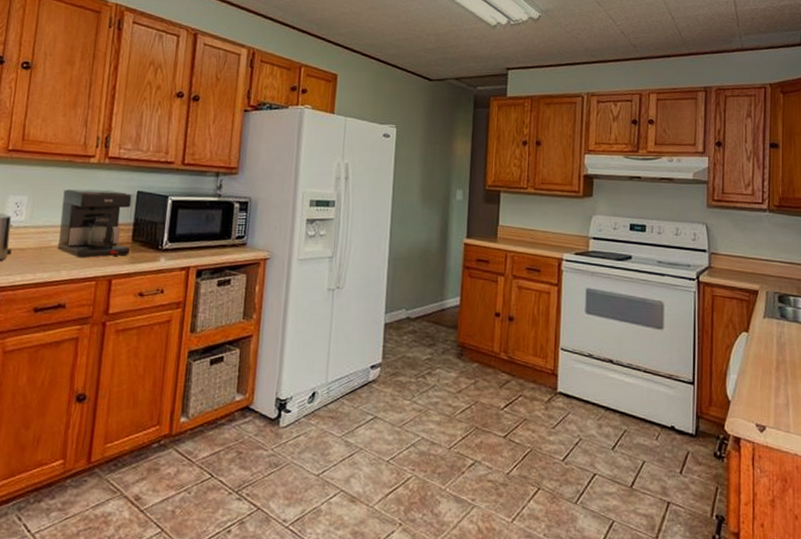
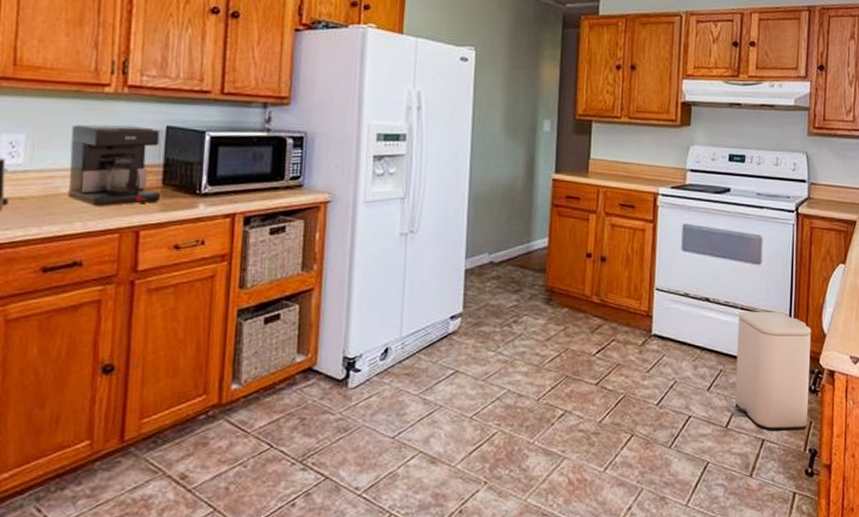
pedal bin: none [631,374,716,496] -> present [726,311,812,431]

